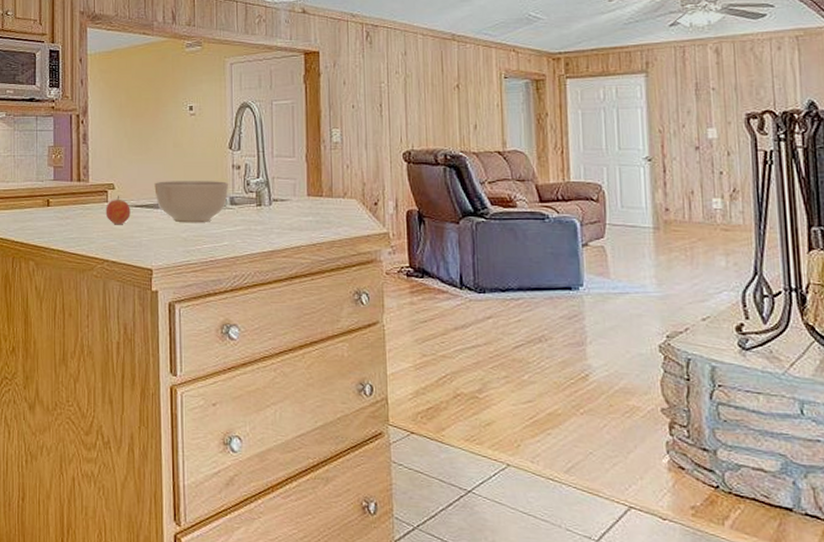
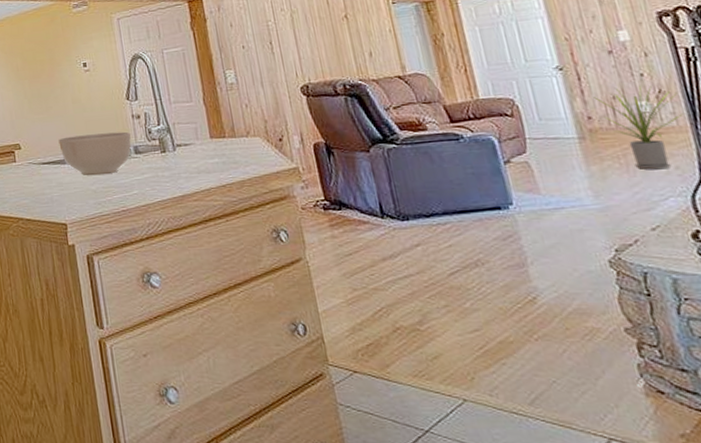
fruit: present [105,196,131,225] -> none [14,155,39,184]
house plant: none [674,181,754,265] -> present [593,84,691,170]

